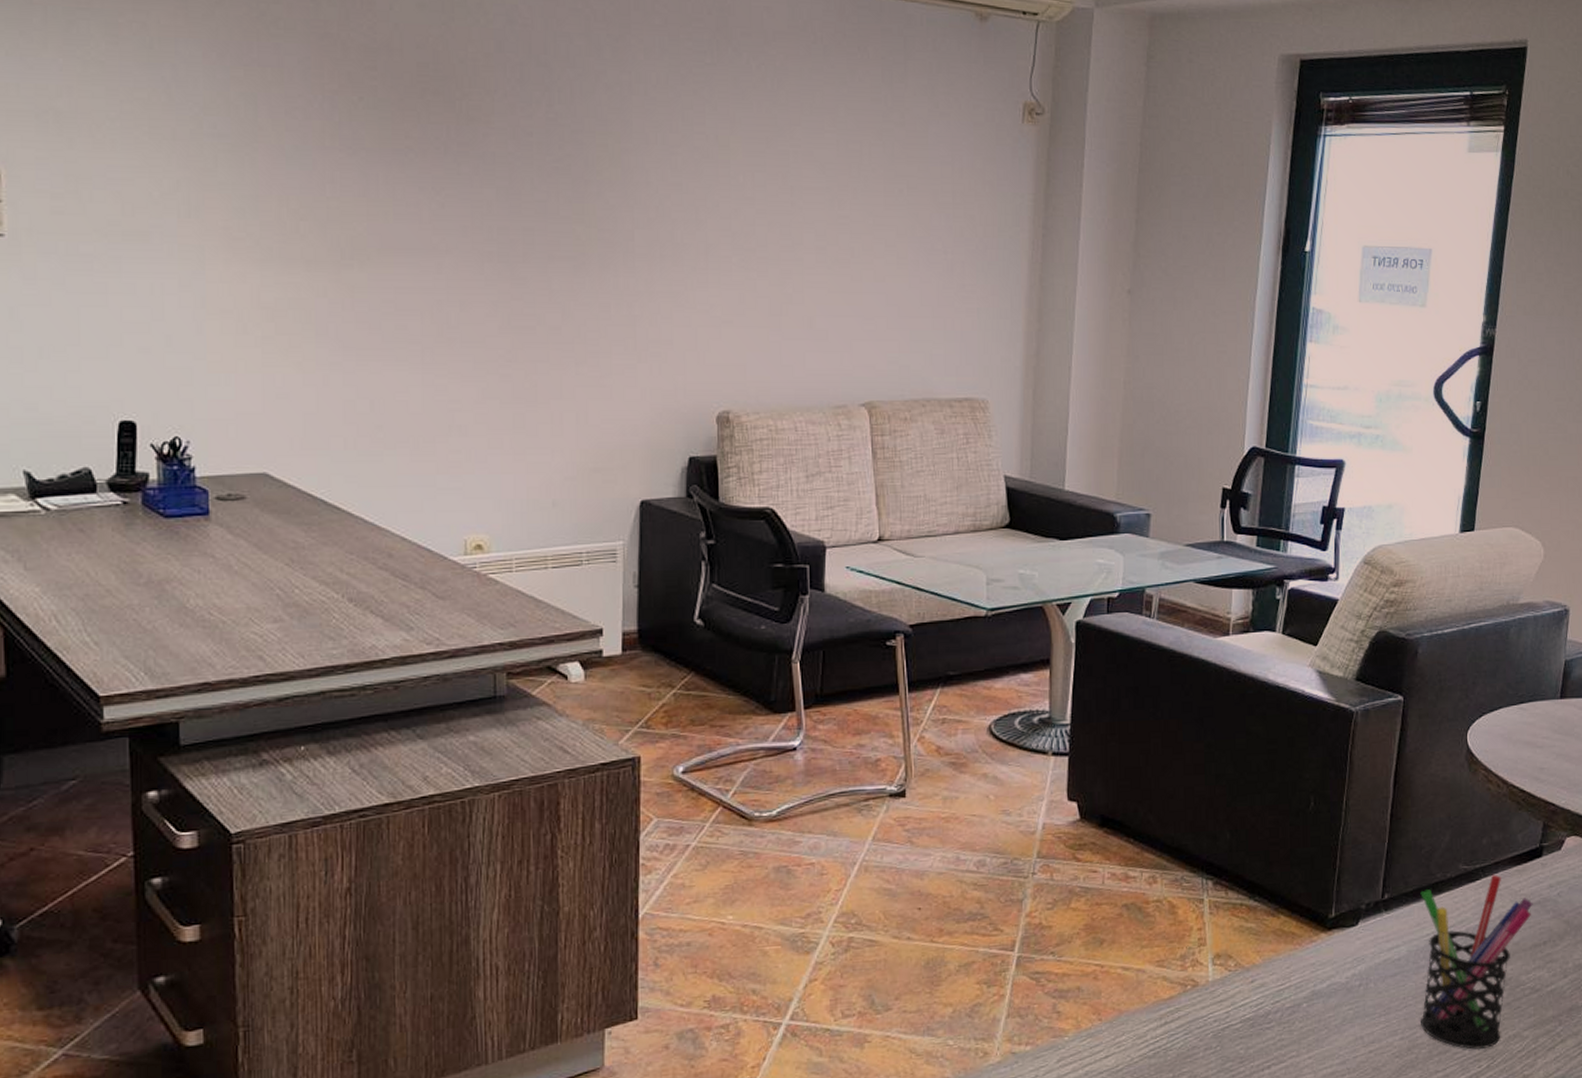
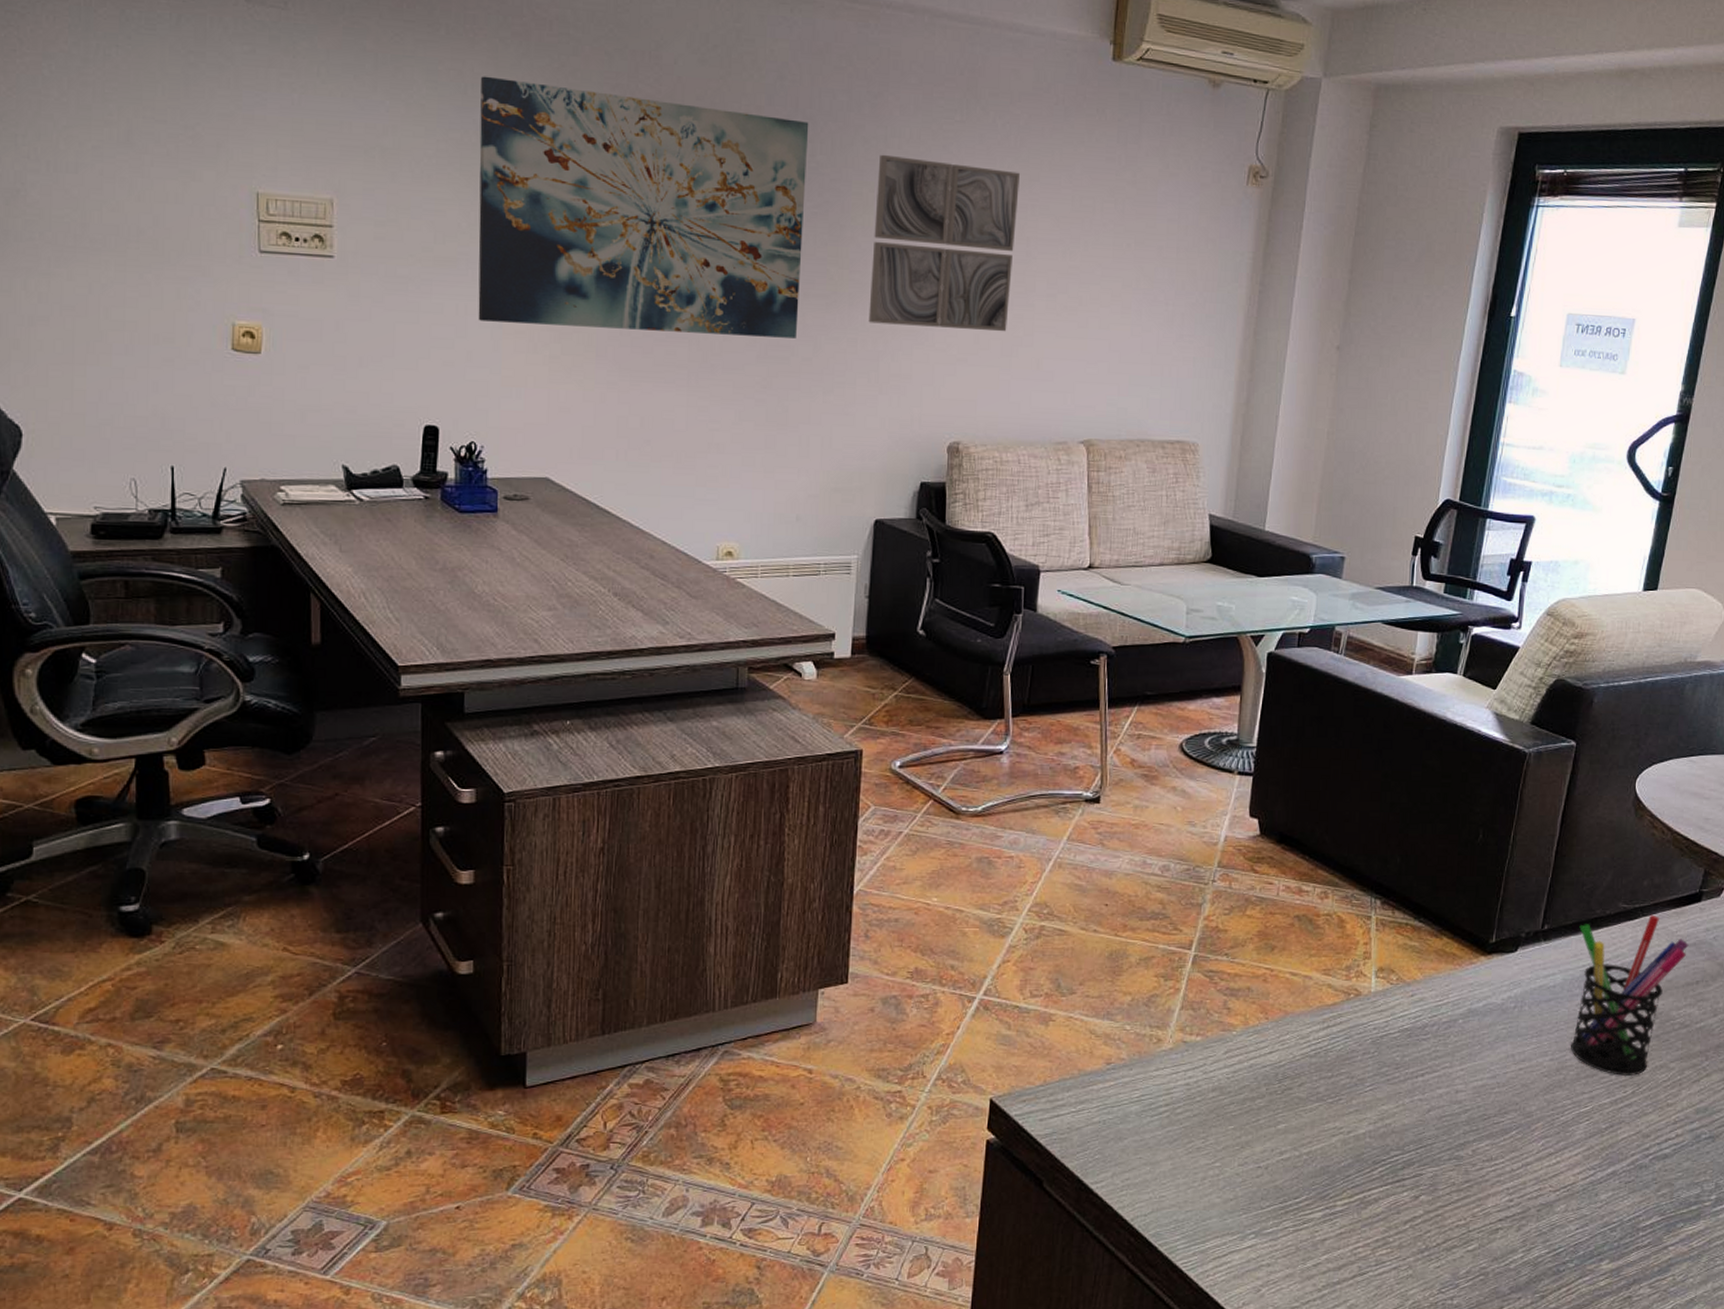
wall art: none [167,28,545,306] -> present [478,76,809,339]
wall art: none [621,101,779,290] -> present [868,154,1020,332]

